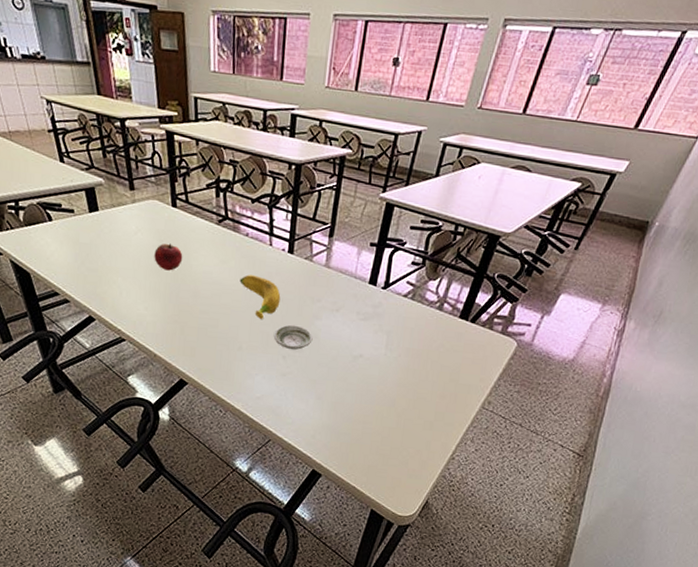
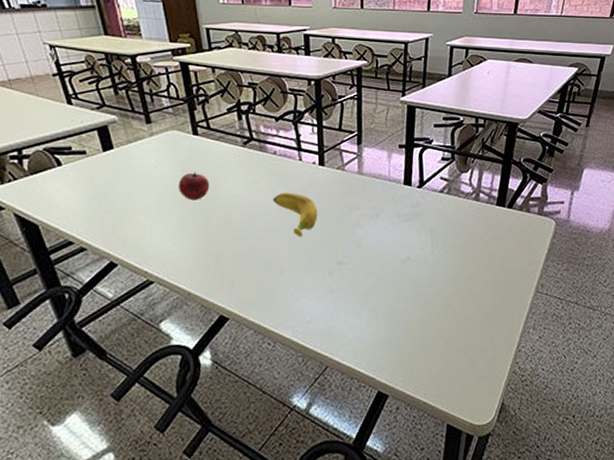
saucer: present [273,324,313,350] -> none [315,237,357,263]

